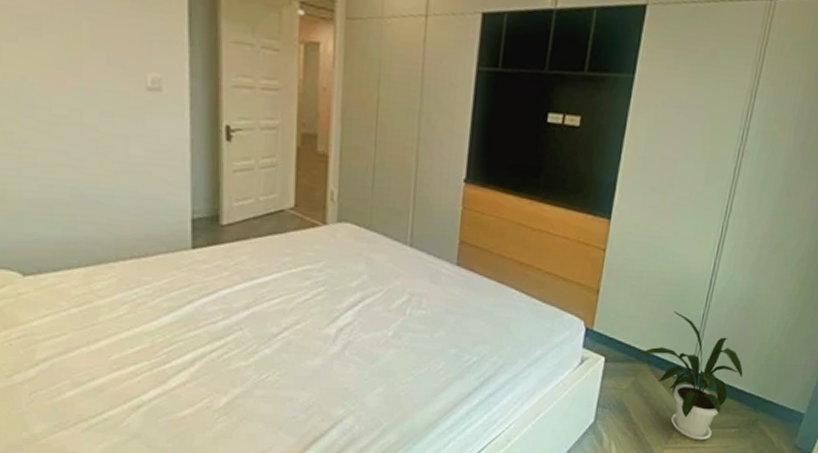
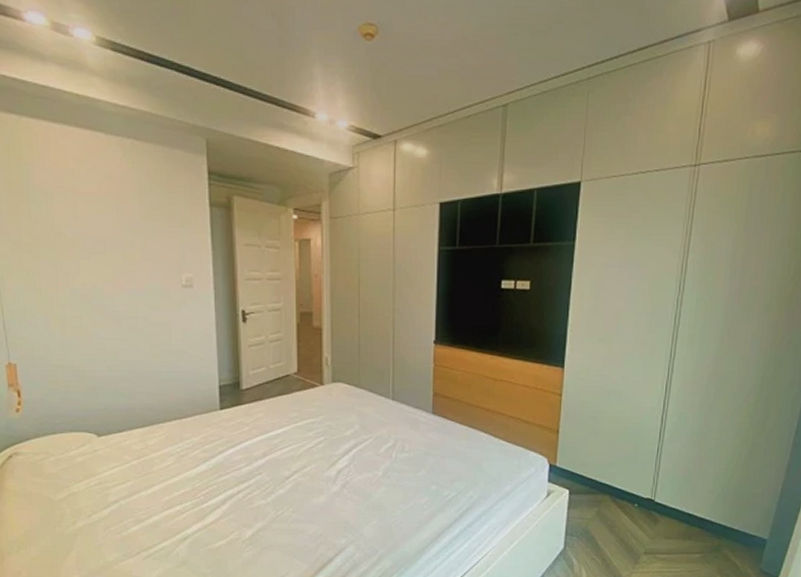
house plant: present [638,312,743,441] -> none [600,447,702,566]

